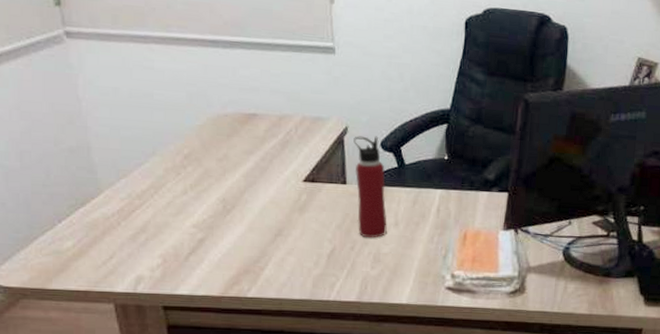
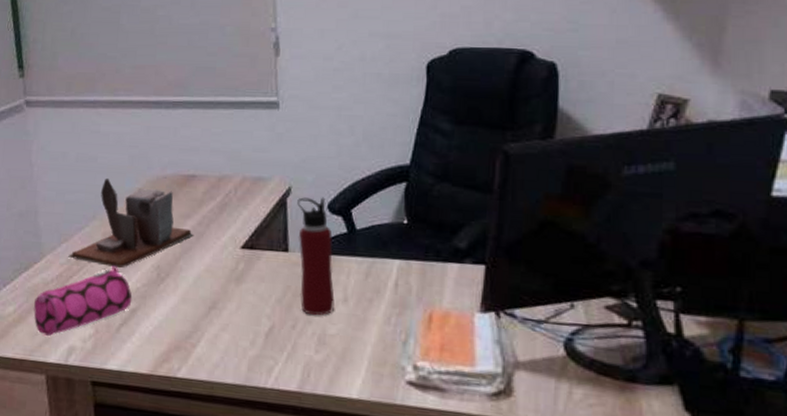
pencil case: none [95,199,199,269] -> present [34,265,133,337]
desk organizer: none [127,114,257,202] -> present [67,177,193,268]

